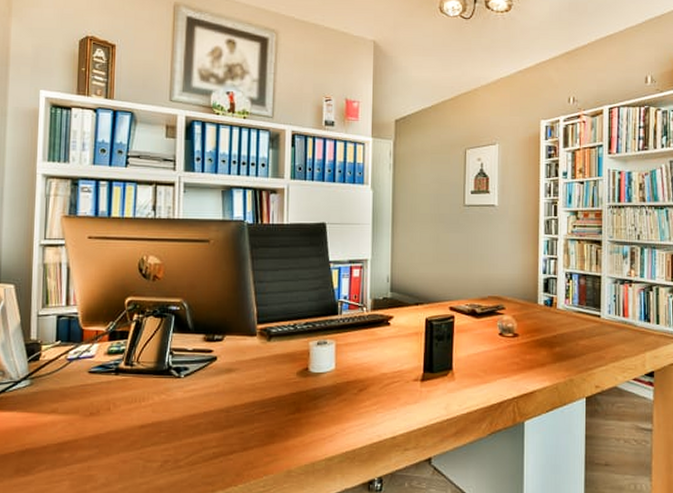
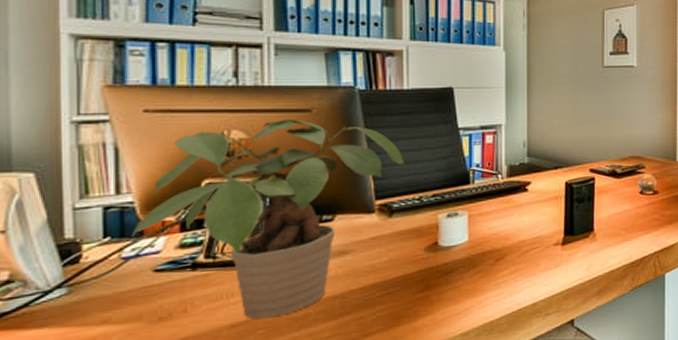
potted plant: none [75,248,282,423] -> present [132,119,404,319]

